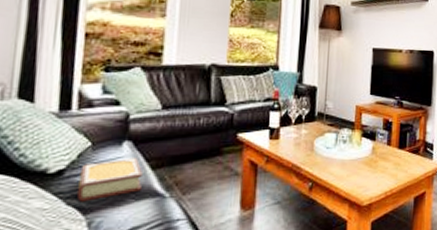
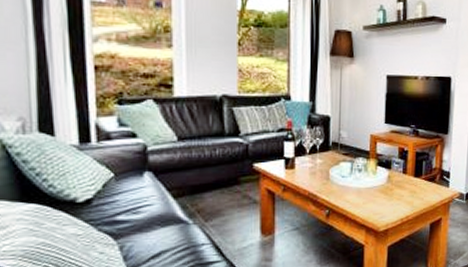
book: present [77,158,143,202] -> none [106,188,166,228]

